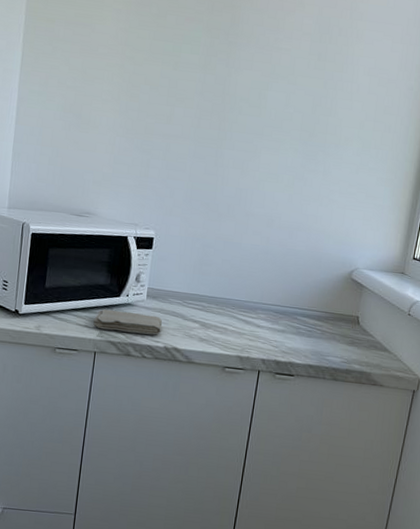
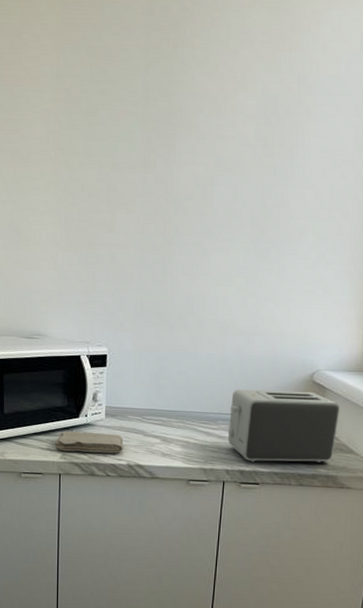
toaster: none [265,280,377,358] -> present [227,389,341,463]

